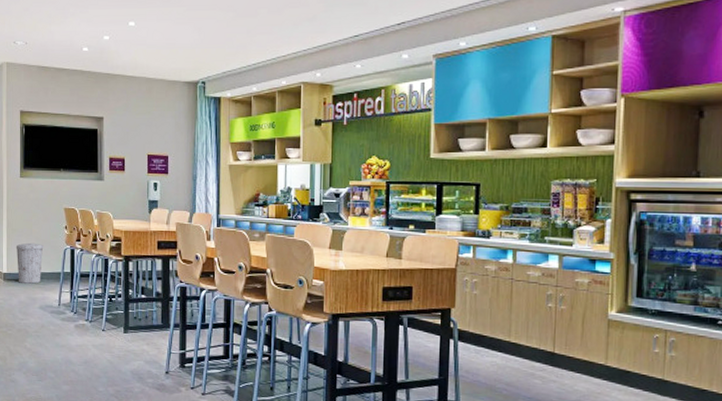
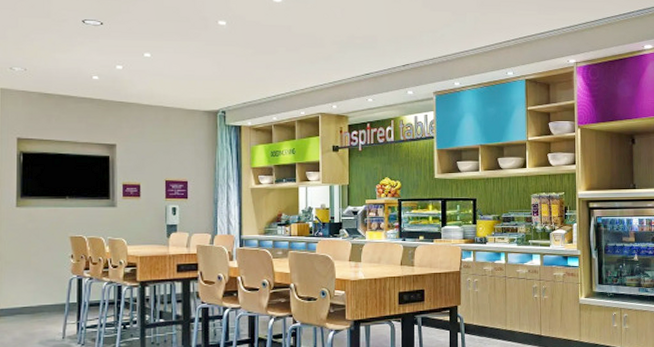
trash can: present [15,242,44,284] -> none [9,274,45,319]

